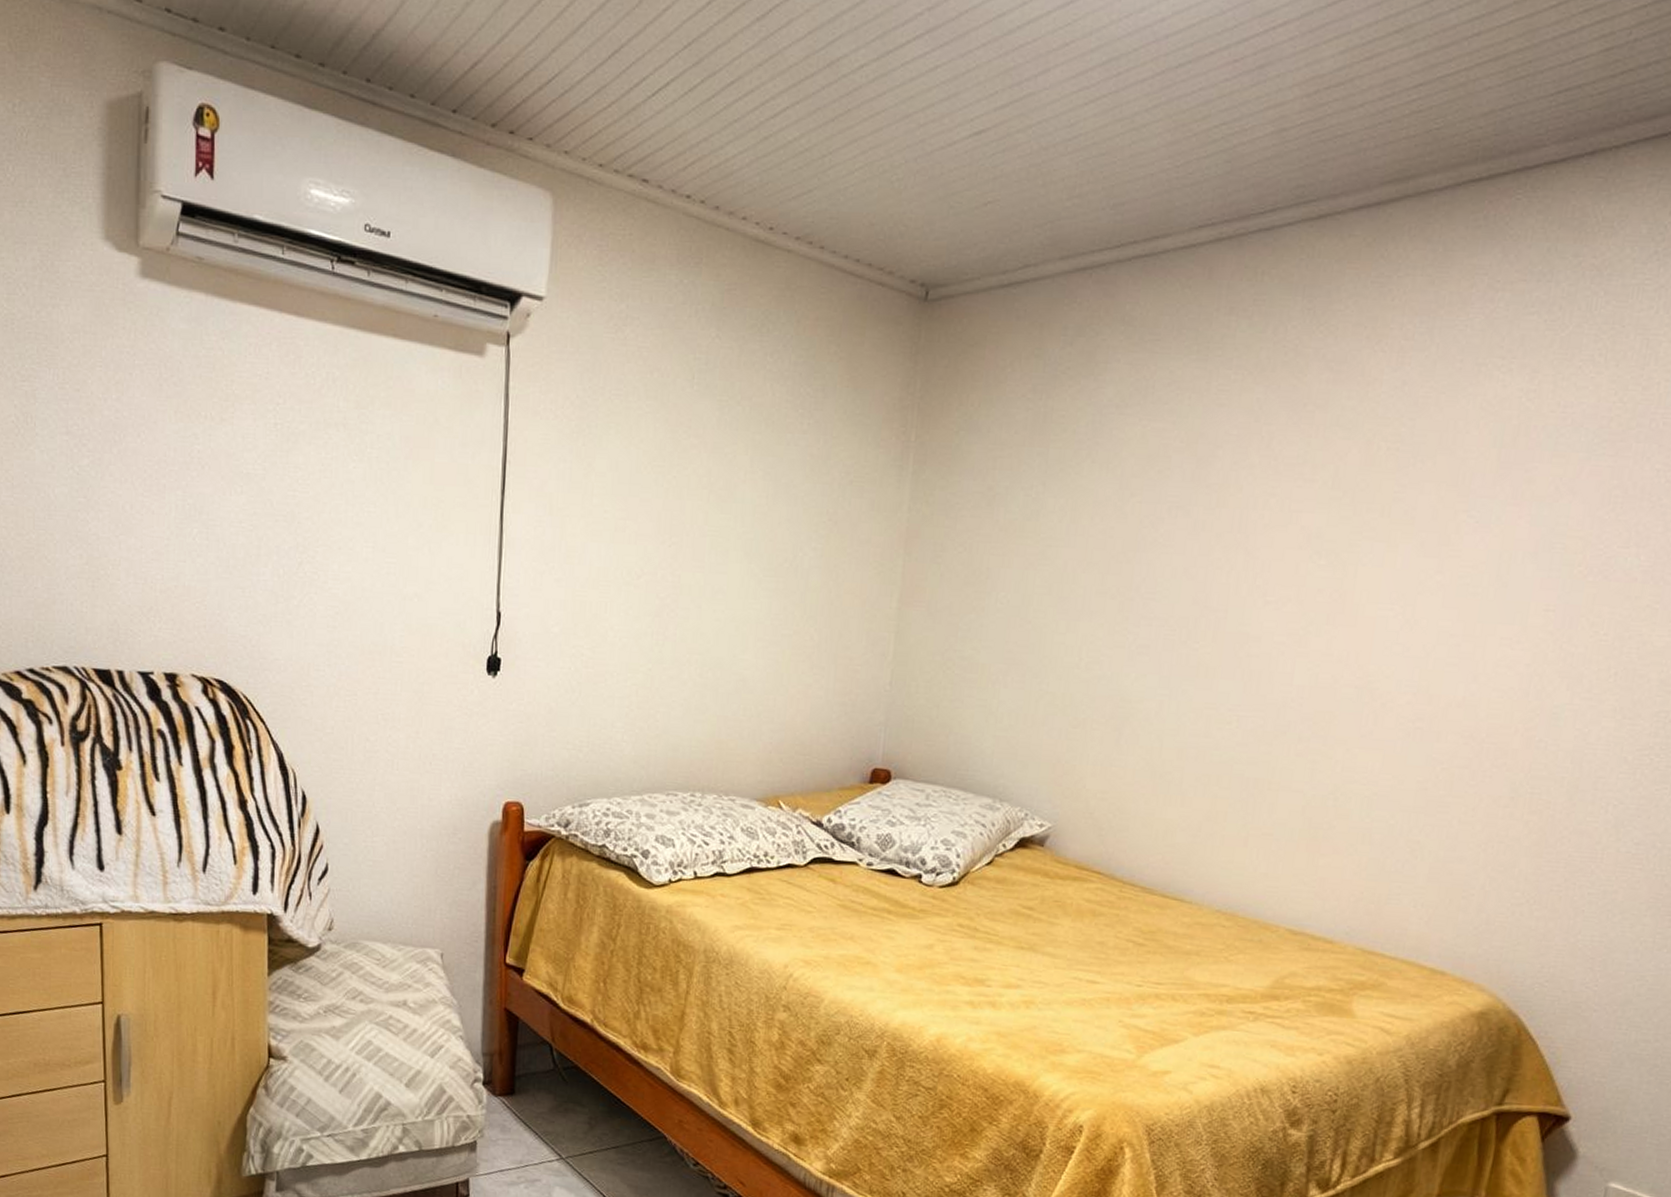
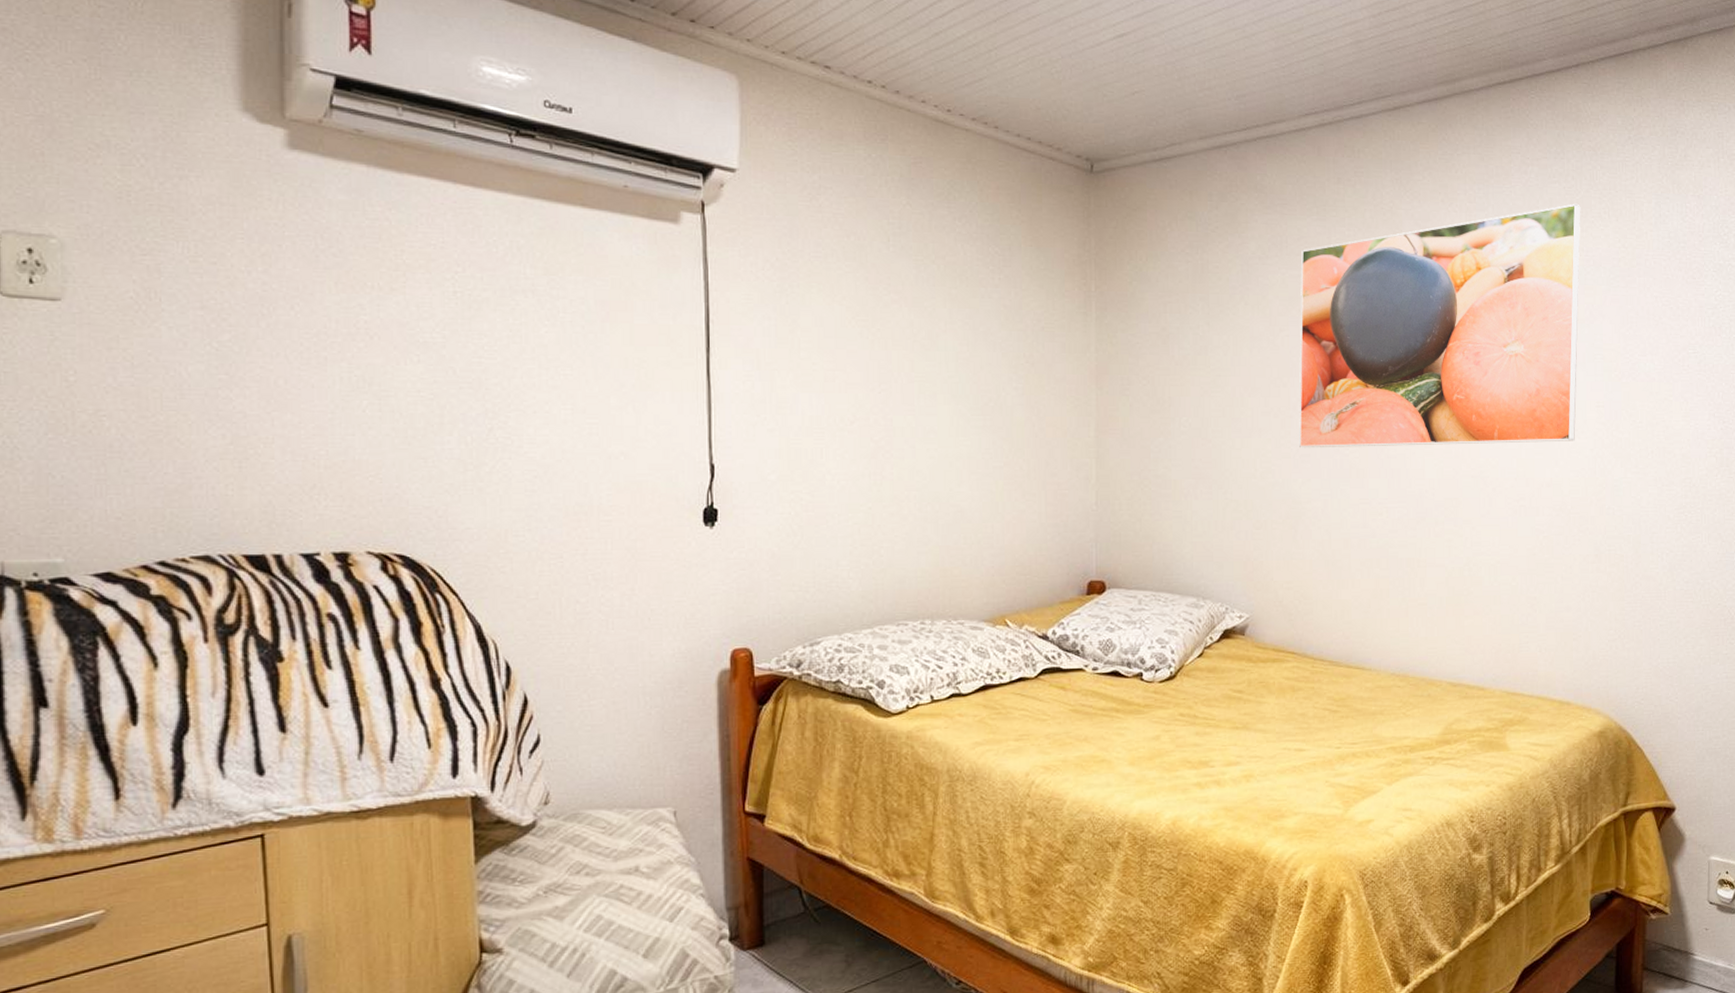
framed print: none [1138,342,1566,653] -> present [1299,203,1581,448]

